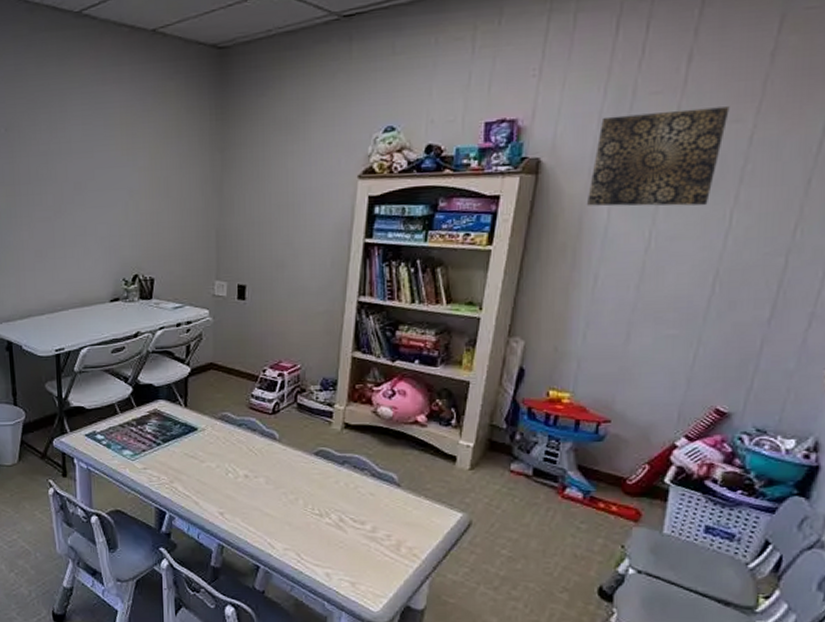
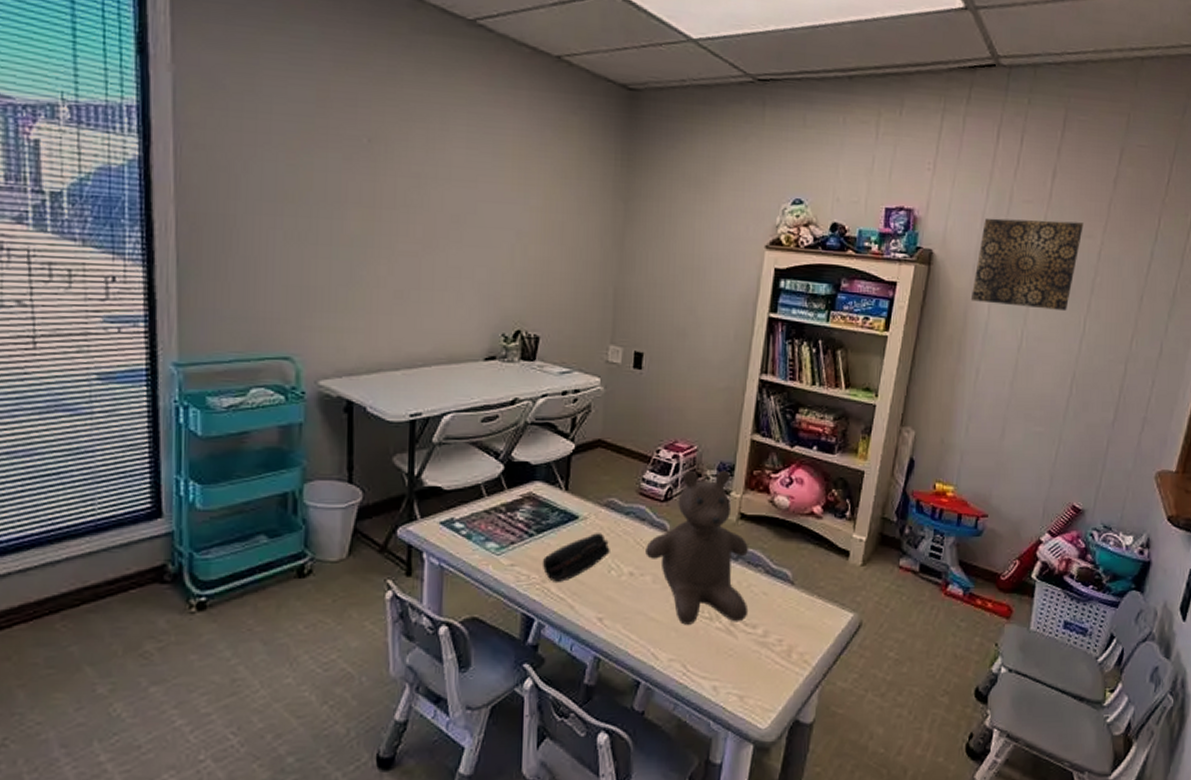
pencil case: none [169,442,226,484] -> present [542,533,610,584]
teddy bear: none [258,385,357,520] -> present [645,470,749,625]

